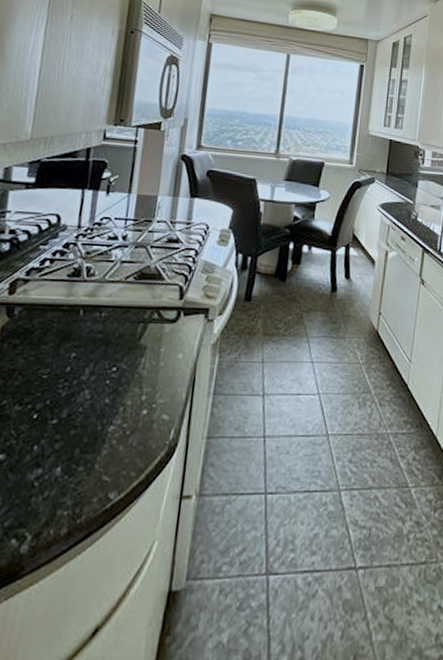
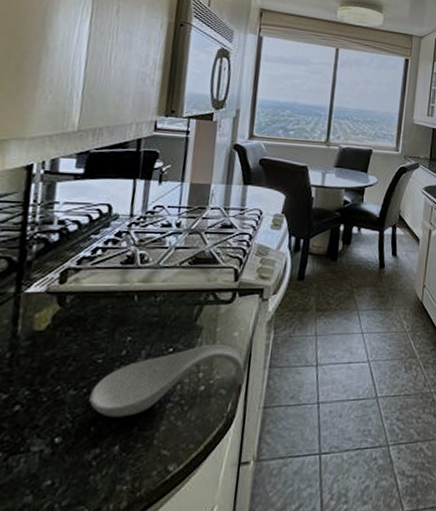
spoon rest: none [33,365,189,437] -> present [89,344,246,418]

